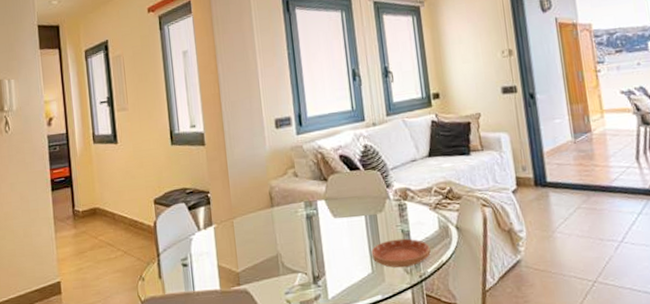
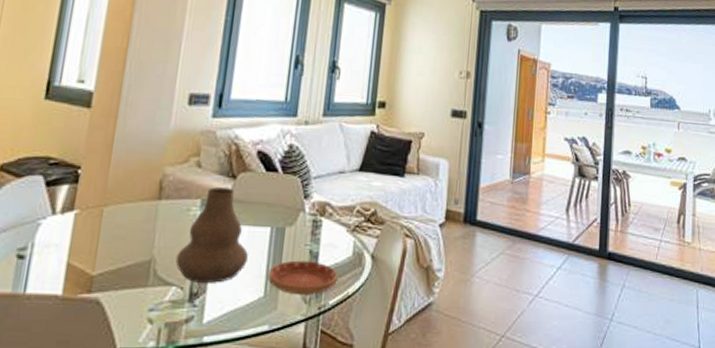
vase: none [295,189,352,268] -> present [175,187,248,283]

